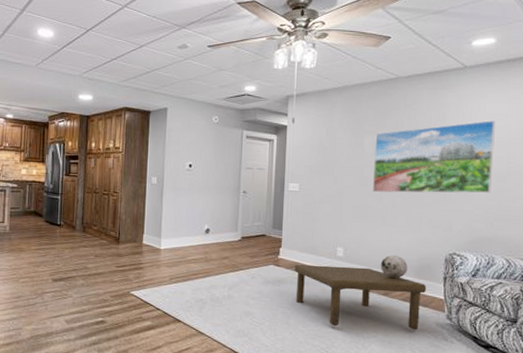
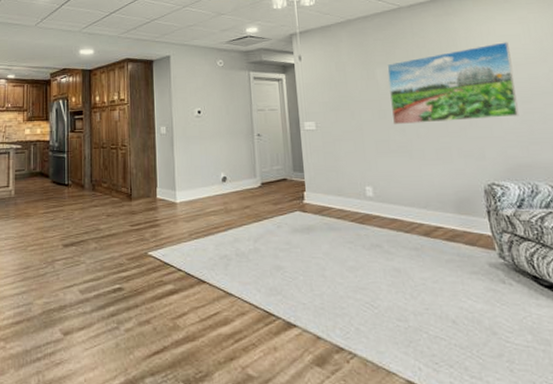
coffee table: present [294,264,427,330] -> none [322,206,471,276]
decorative sphere: present [380,255,408,279] -> none [415,191,446,217]

